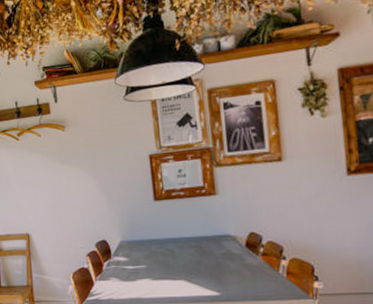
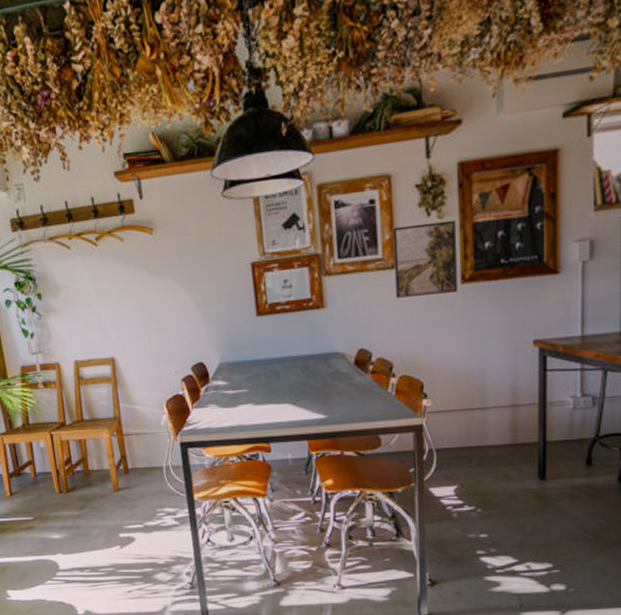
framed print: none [278,118,344,187] -> present [392,220,458,298]

